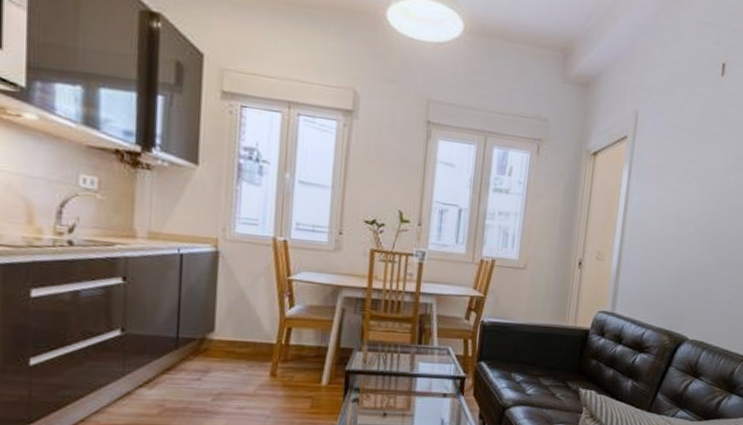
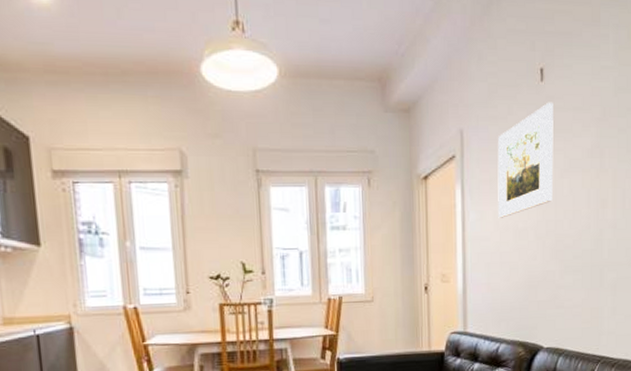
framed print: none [661,97,731,205] -> present [497,102,554,218]

